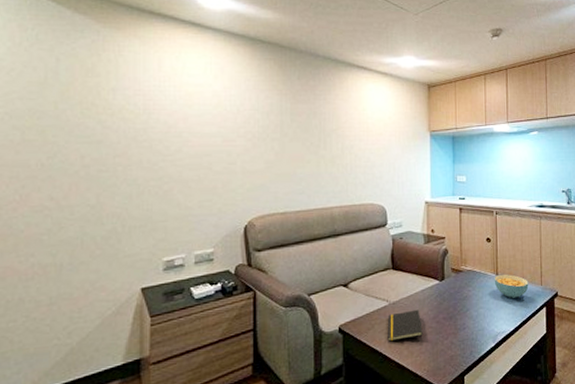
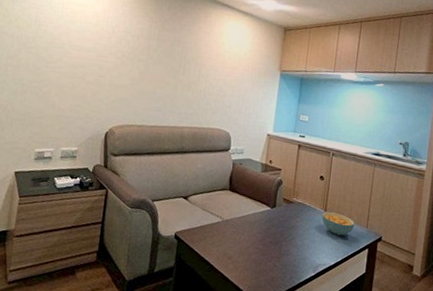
notepad: present [387,309,423,342] -> none [216,229,250,255]

